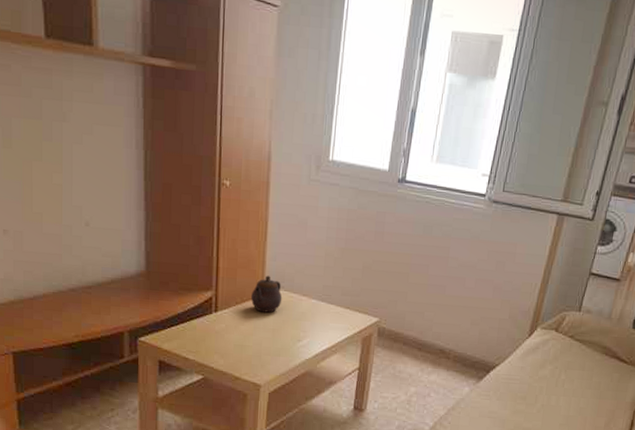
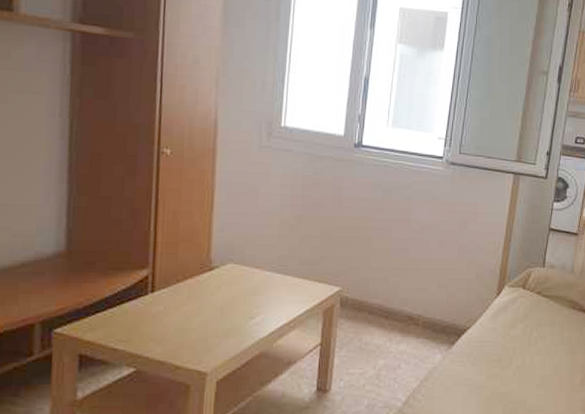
teapot: present [251,275,283,313] -> none [195,248,232,289]

